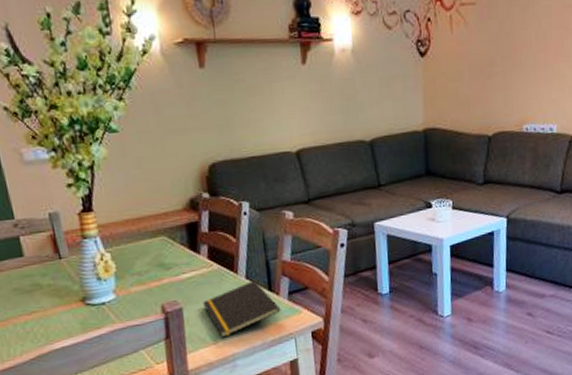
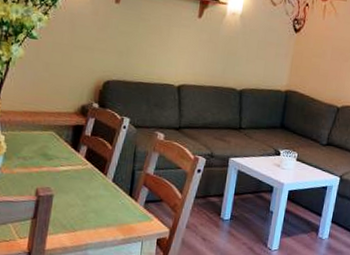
notepad: present [202,280,281,338] -> none [71,184,136,228]

